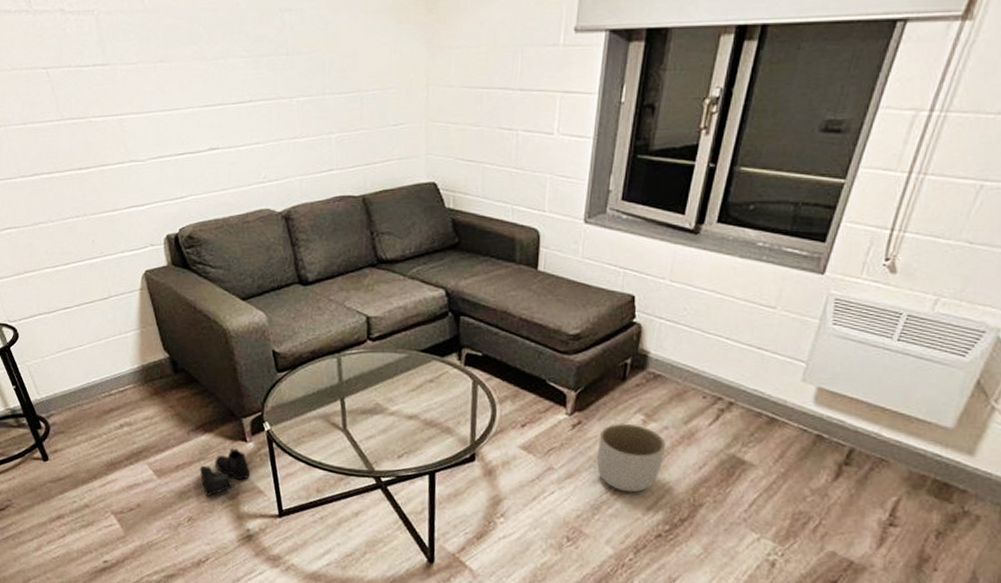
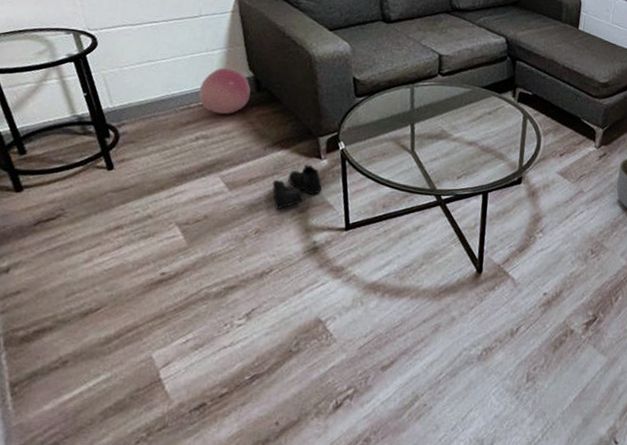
ball: none [117,350,169,400] -> present [198,67,251,115]

